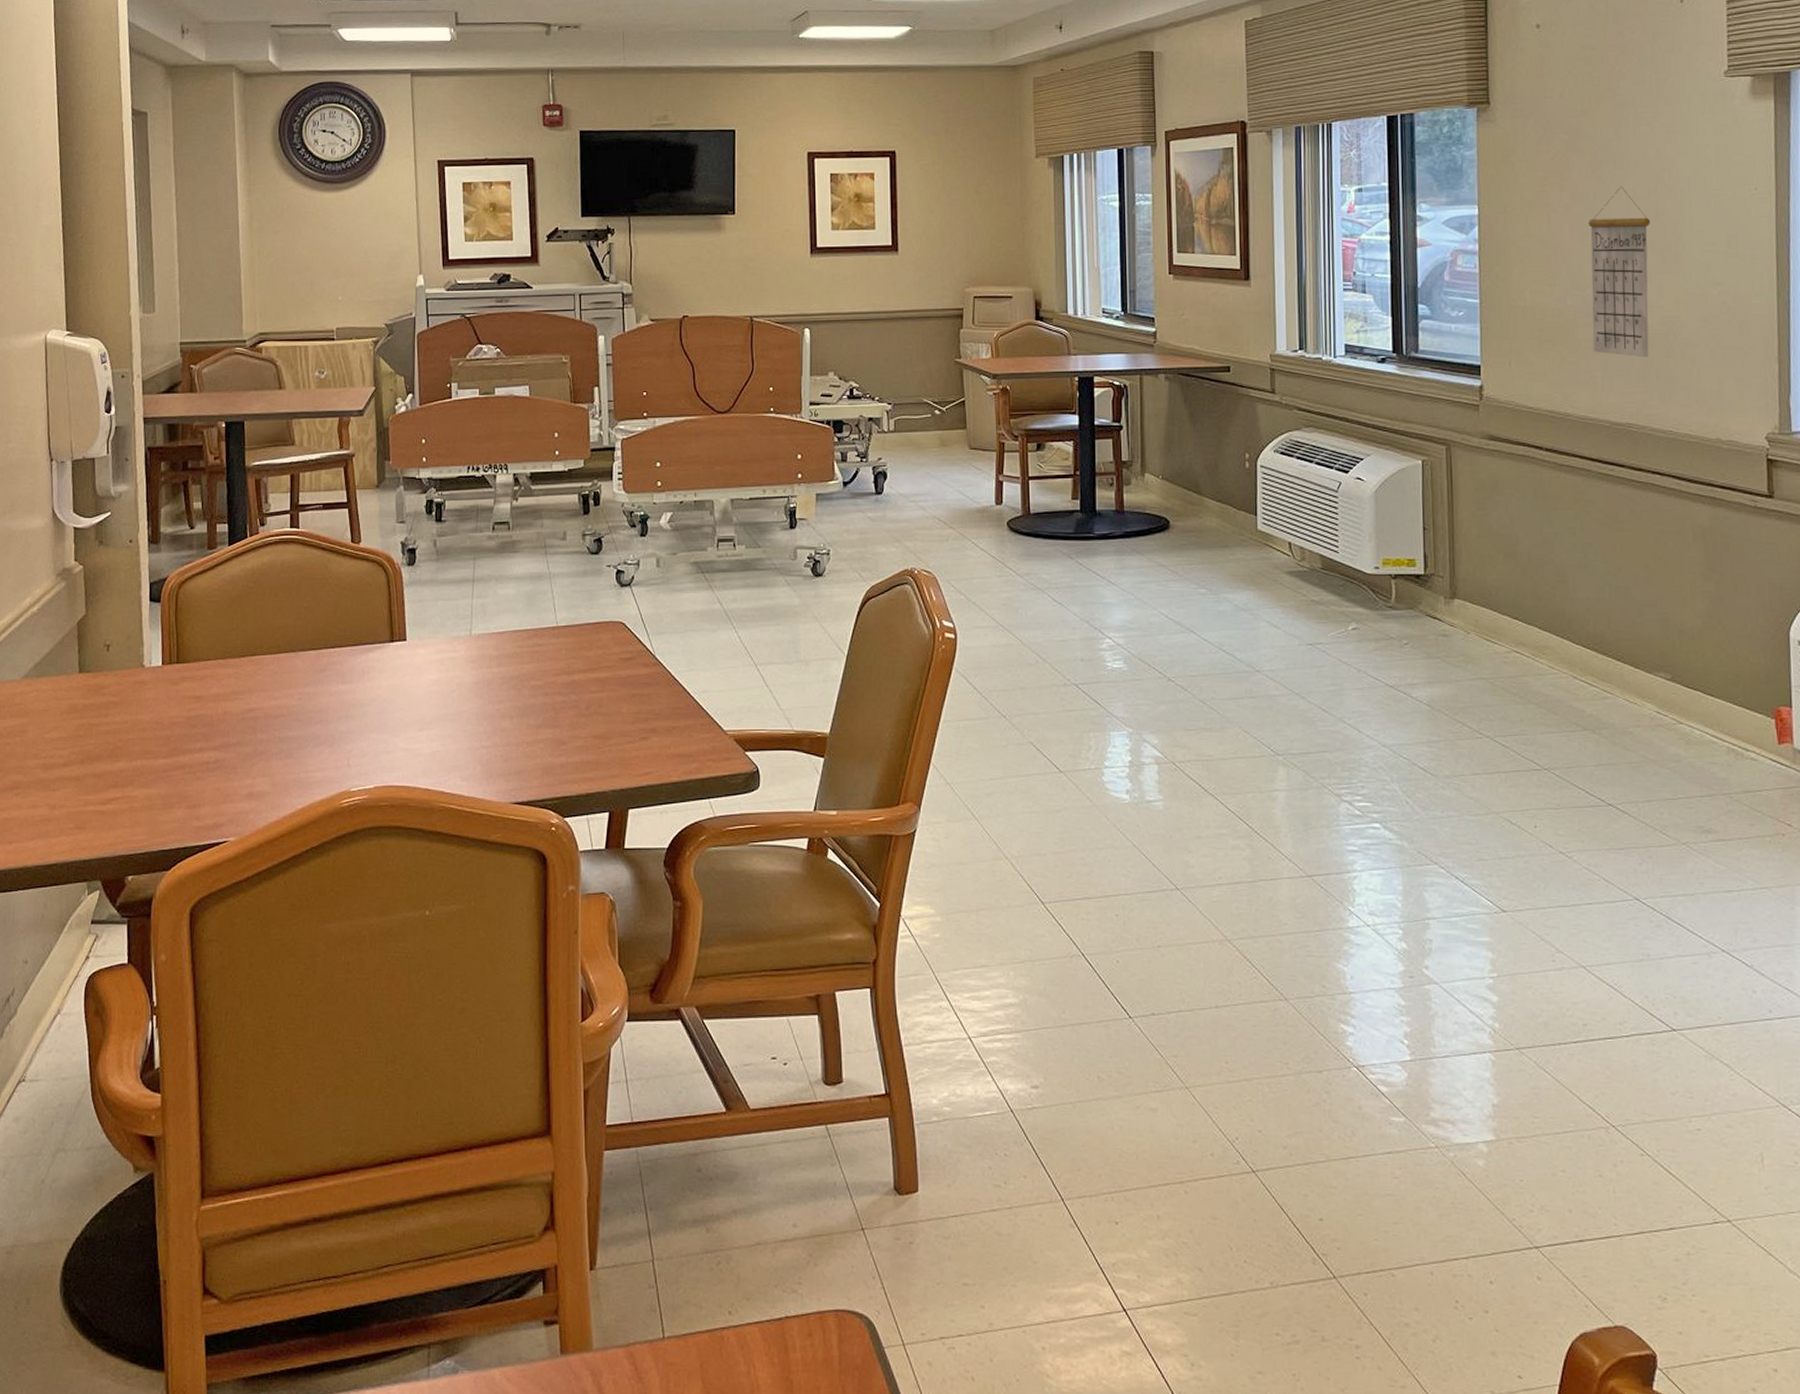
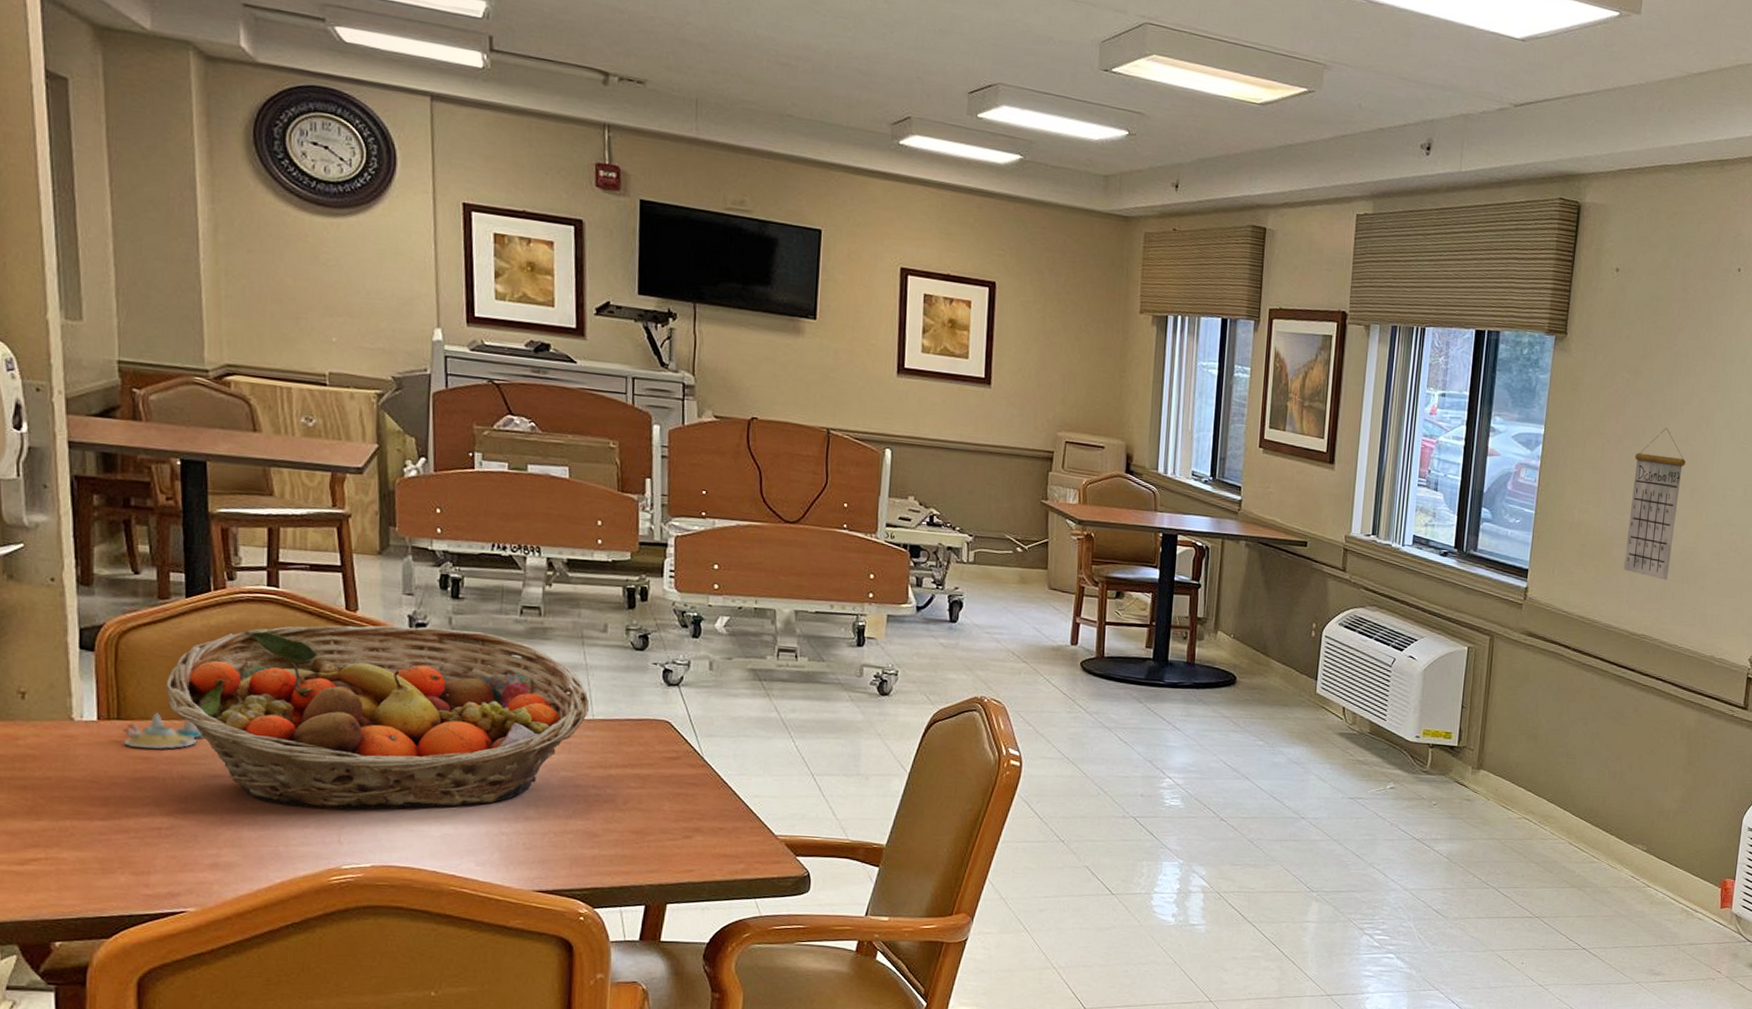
salt and pepper shaker set: none [179,654,241,689] -> present [121,713,202,750]
fruit basket: none [213,551,553,734] -> present [165,625,589,810]

